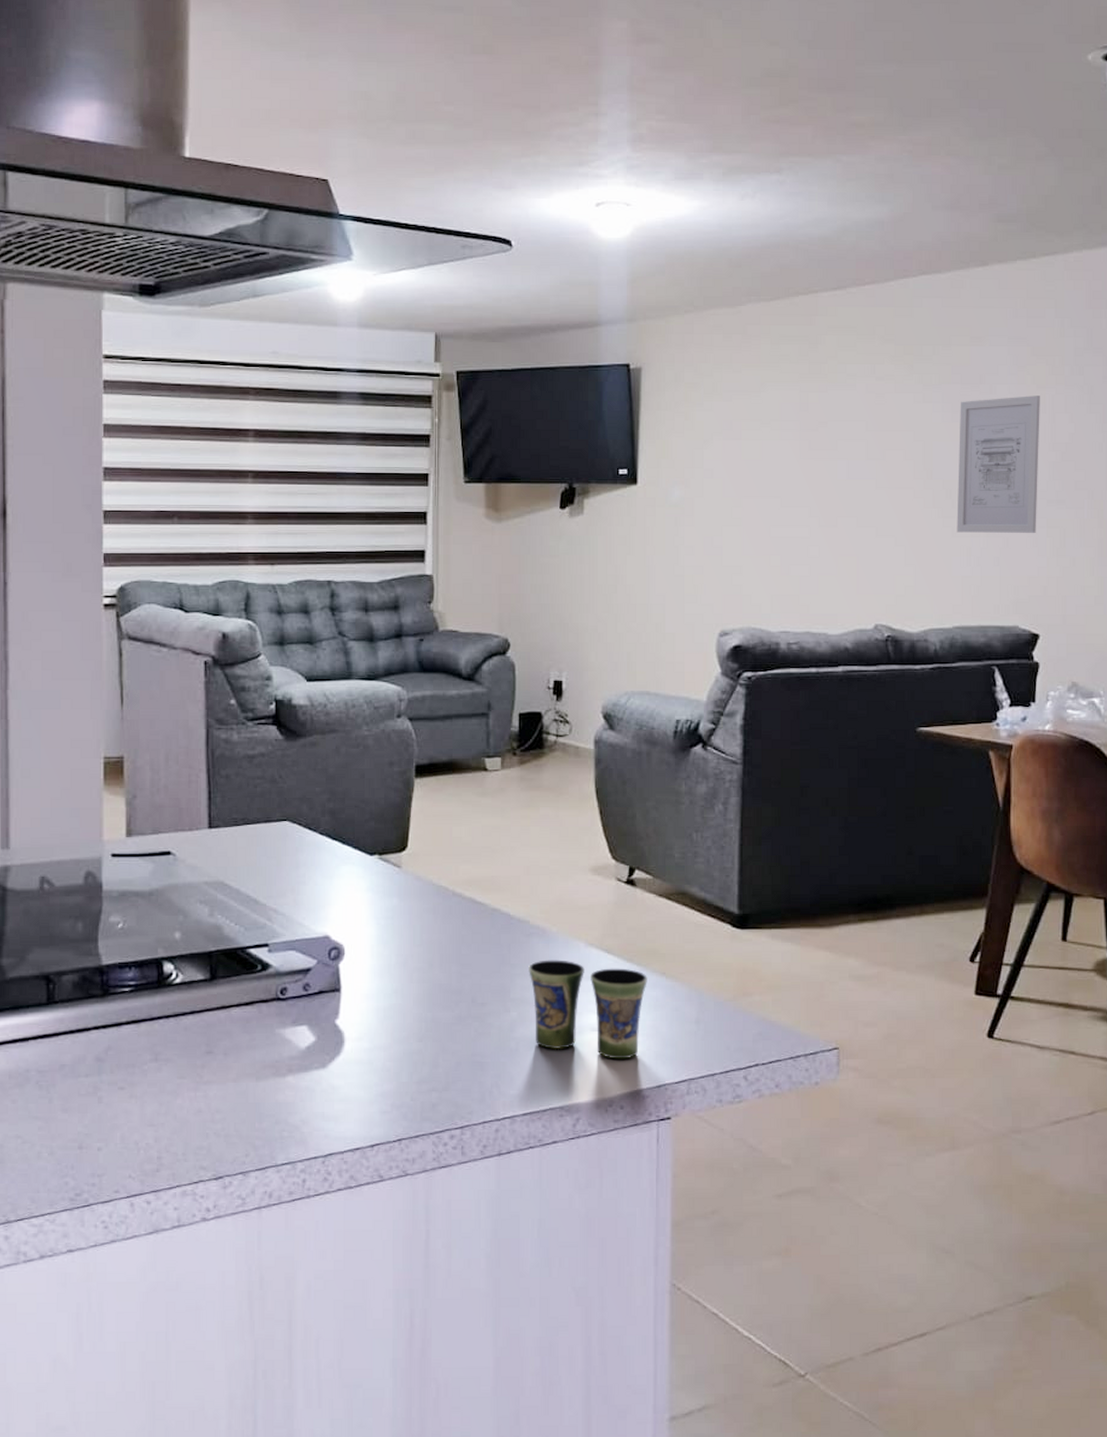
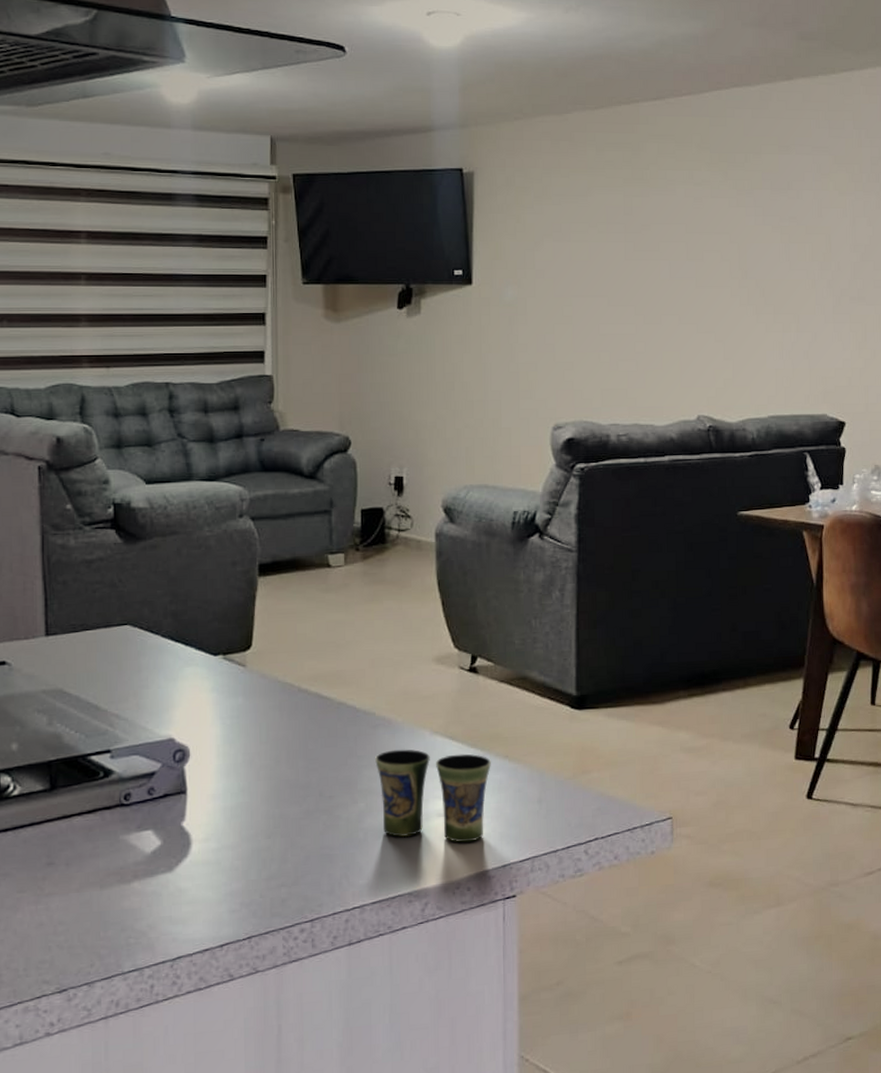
wall art: present [957,396,1040,533] -> none [769,201,842,328]

